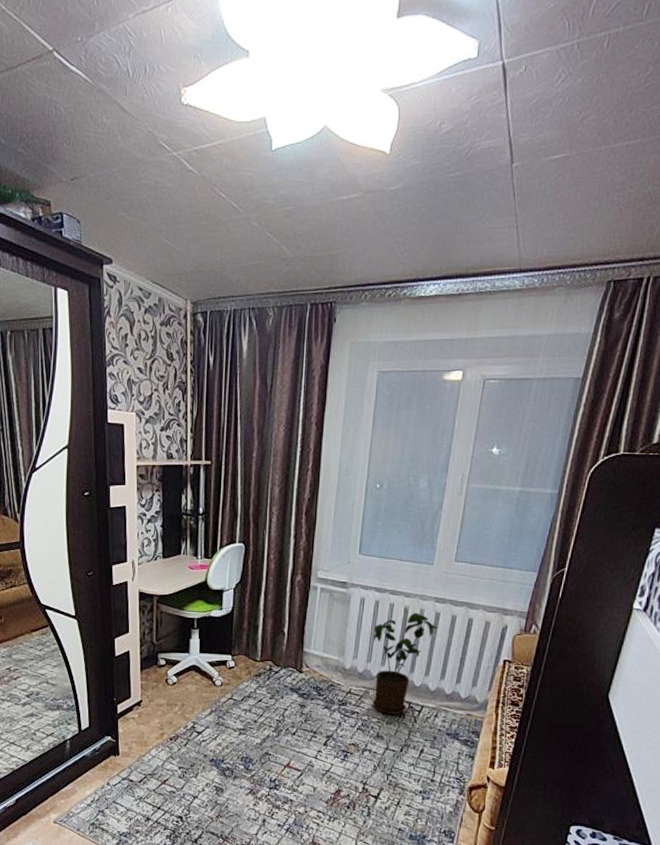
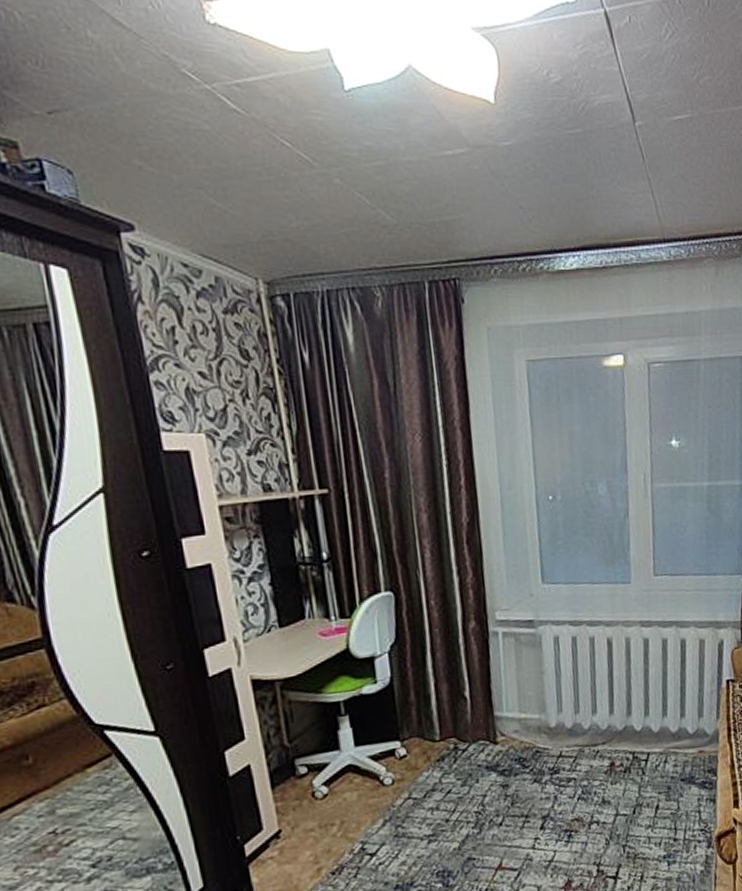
house plant: present [372,612,439,715] -> none [575,642,650,773]

